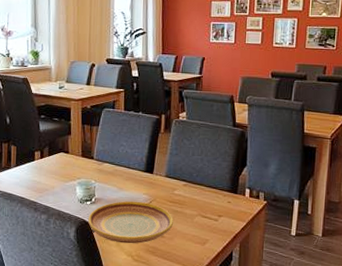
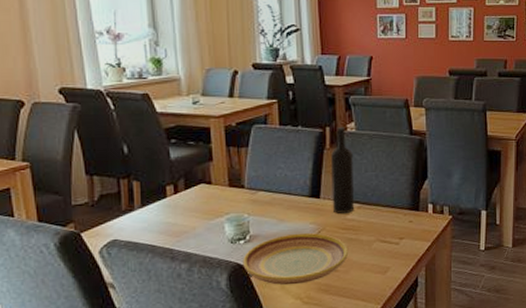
wine bottle: none [162,115,183,189] -> present [330,127,355,214]

